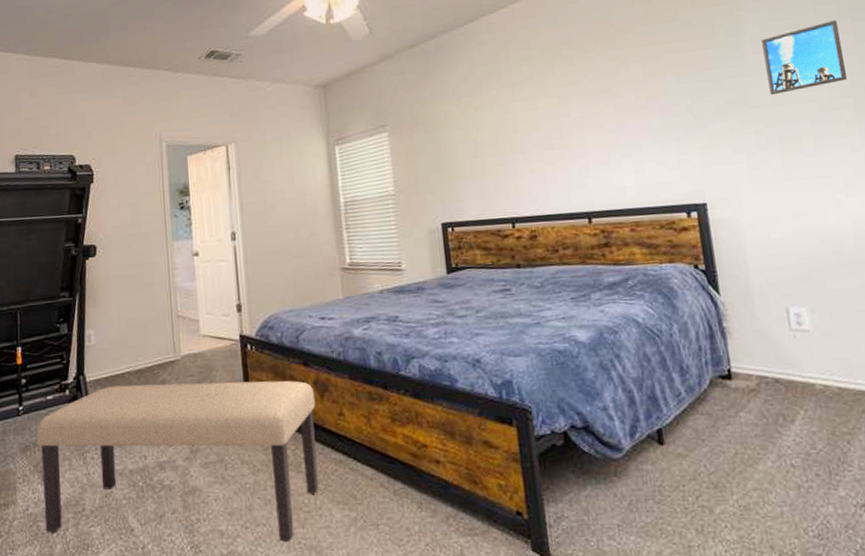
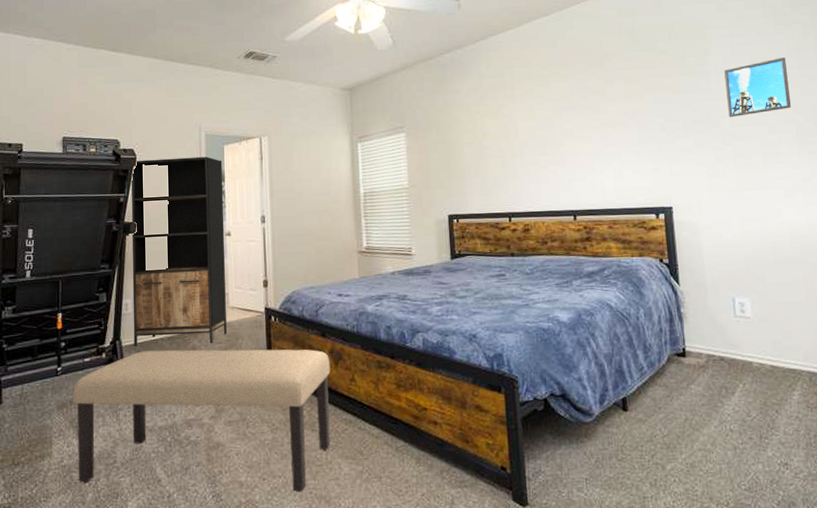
bookshelf: none [88,169,199,382] -> present [130,156,227,347]

